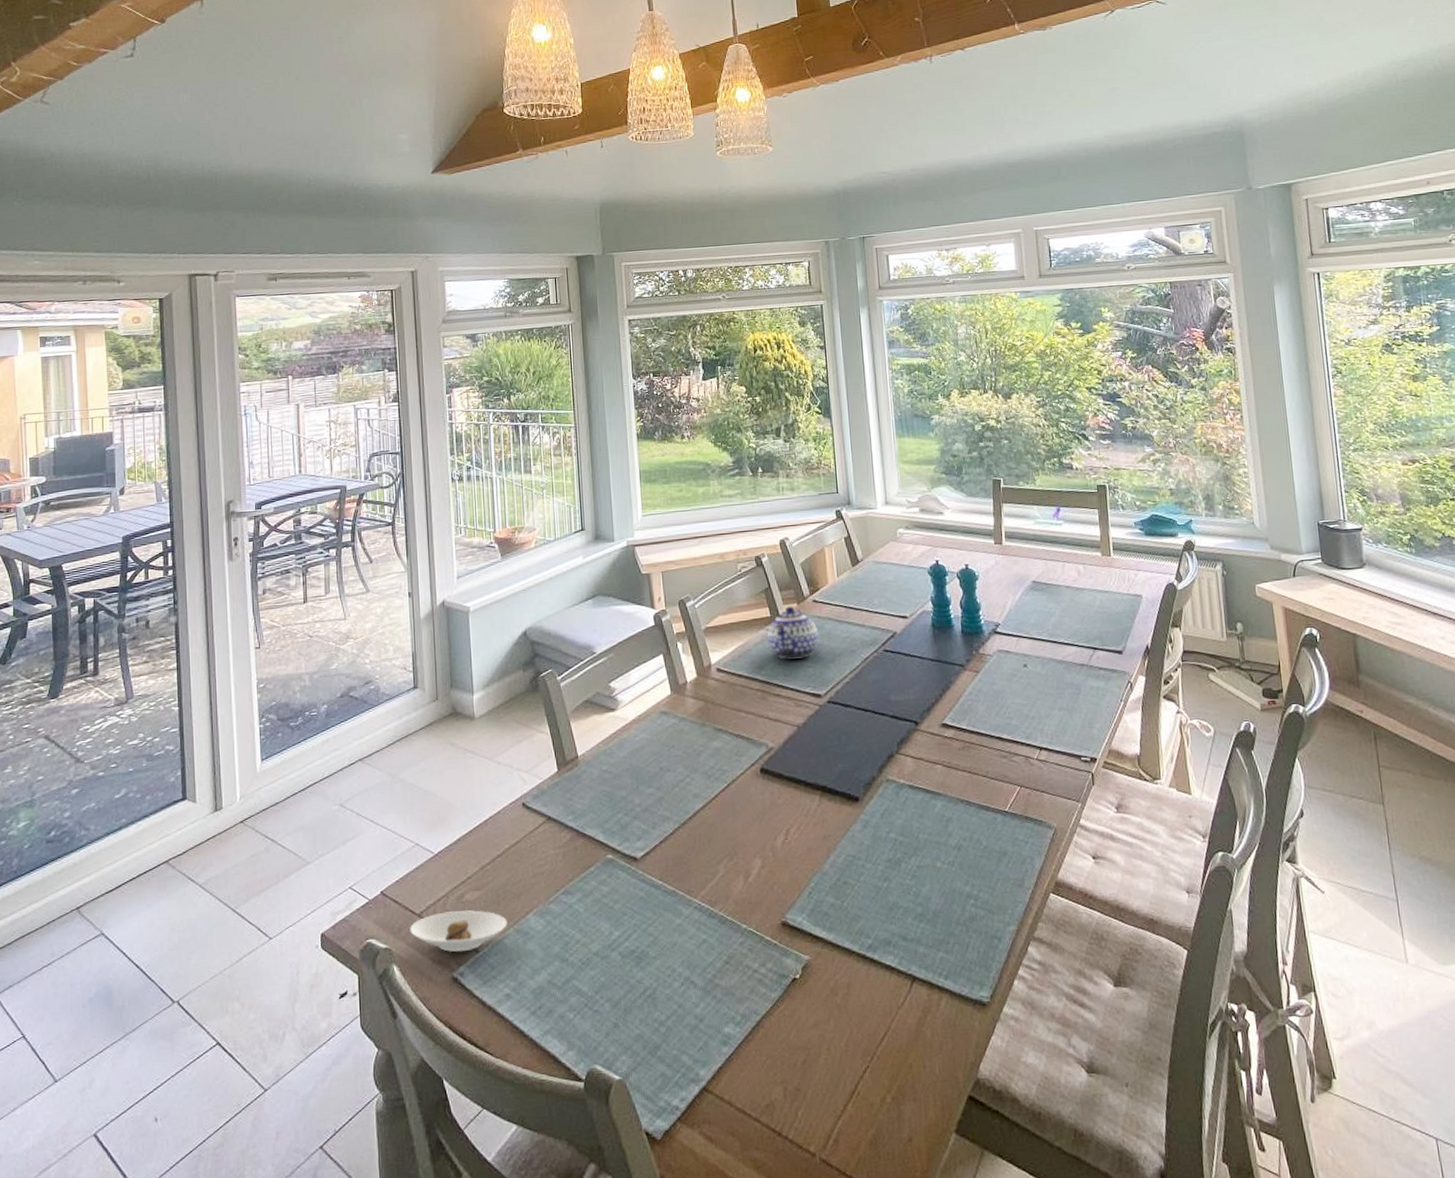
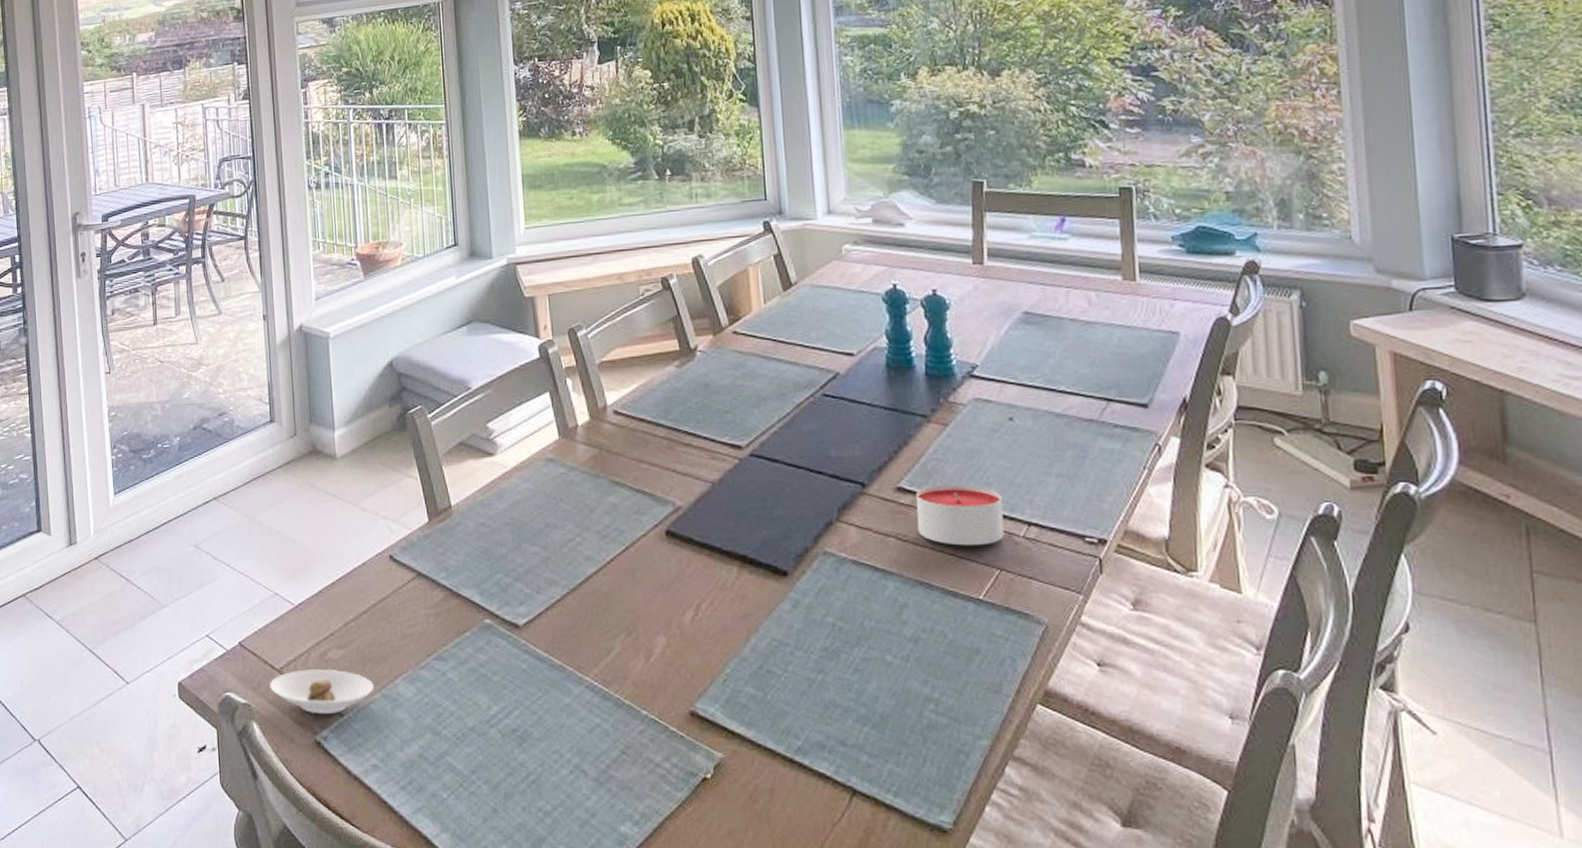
teapot: present [767,606,819,659] -> none [675,338,740,402]
candle: none [956,719,1023,769] -> present [915,484,1005,546]

